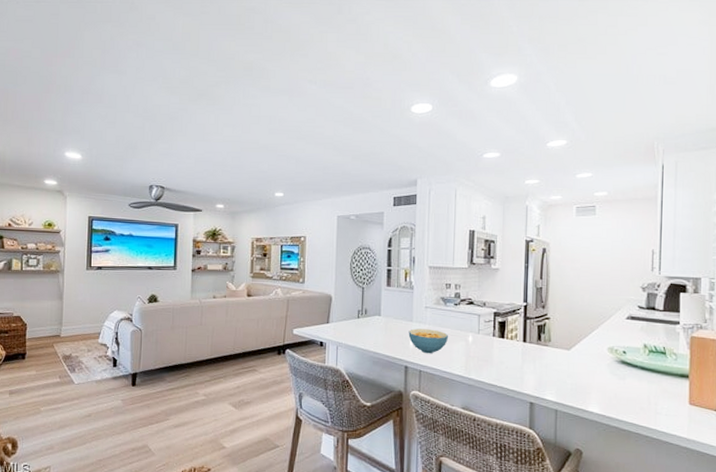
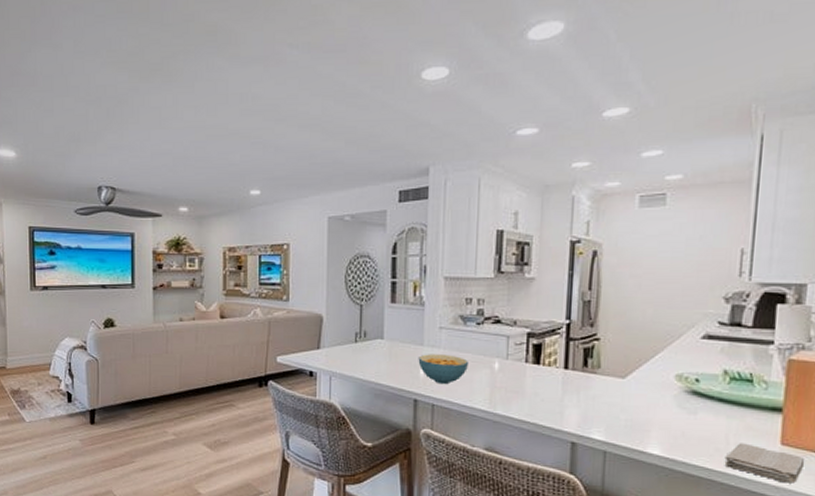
washcloth: none [648,403,708,436] -> present [724,443,805,483]

